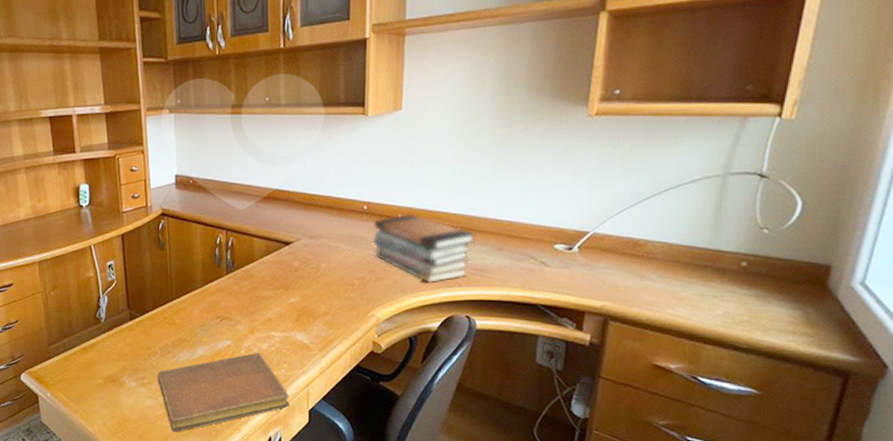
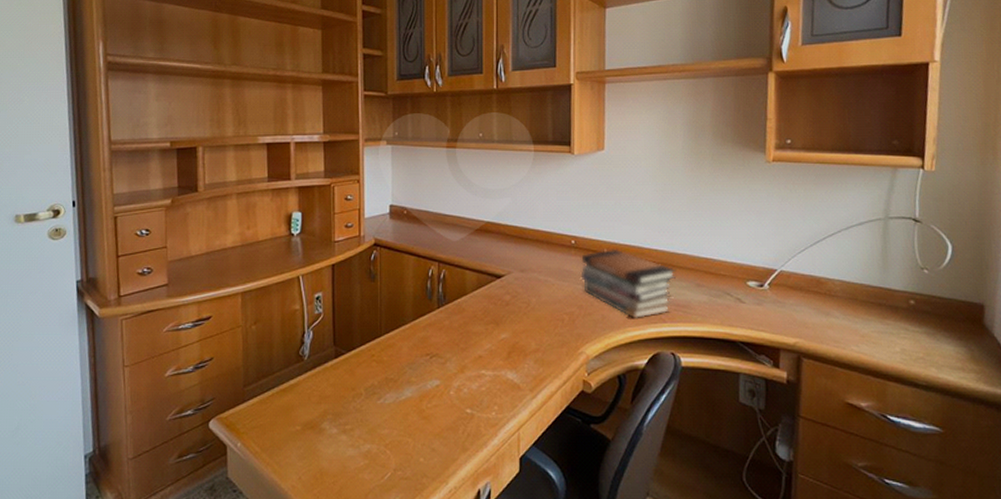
notebook: present [157,352,290,433] -> none [361,393,501,487]

